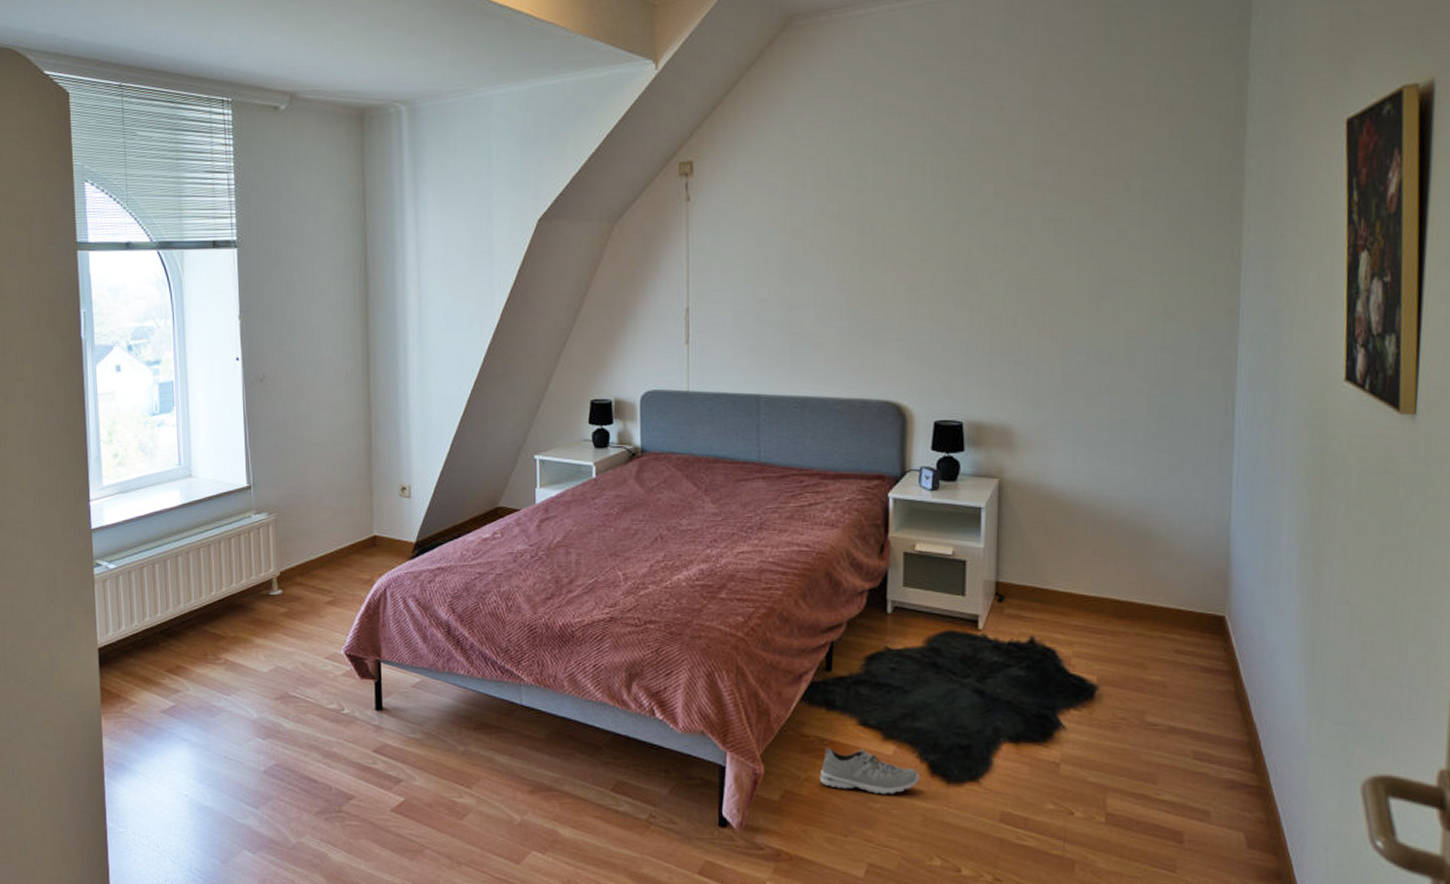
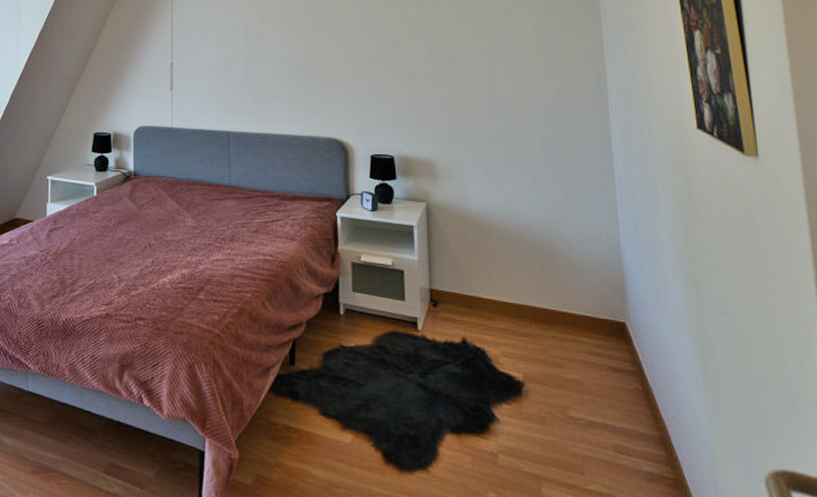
sneaker: present [819,747,919,795] -> none [287,436,375,481]

